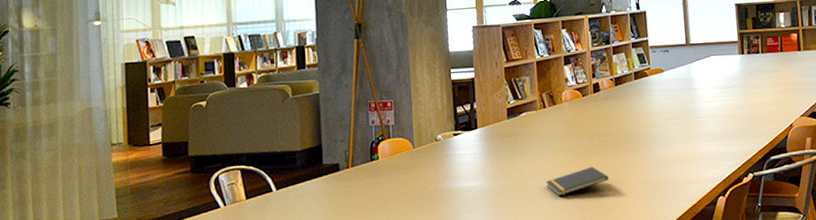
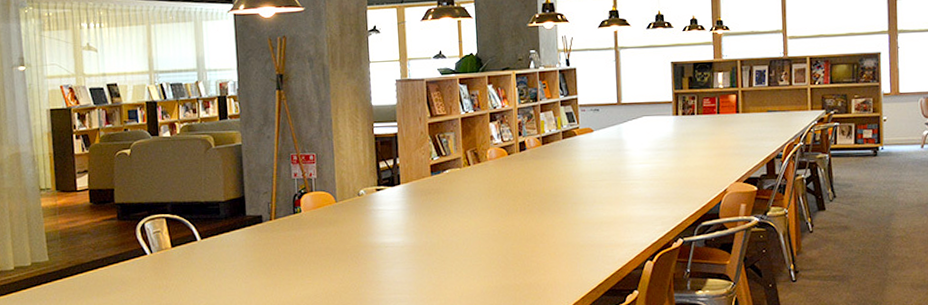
notepad: present [545,166,609,197] -> none [468,226,533,256]

